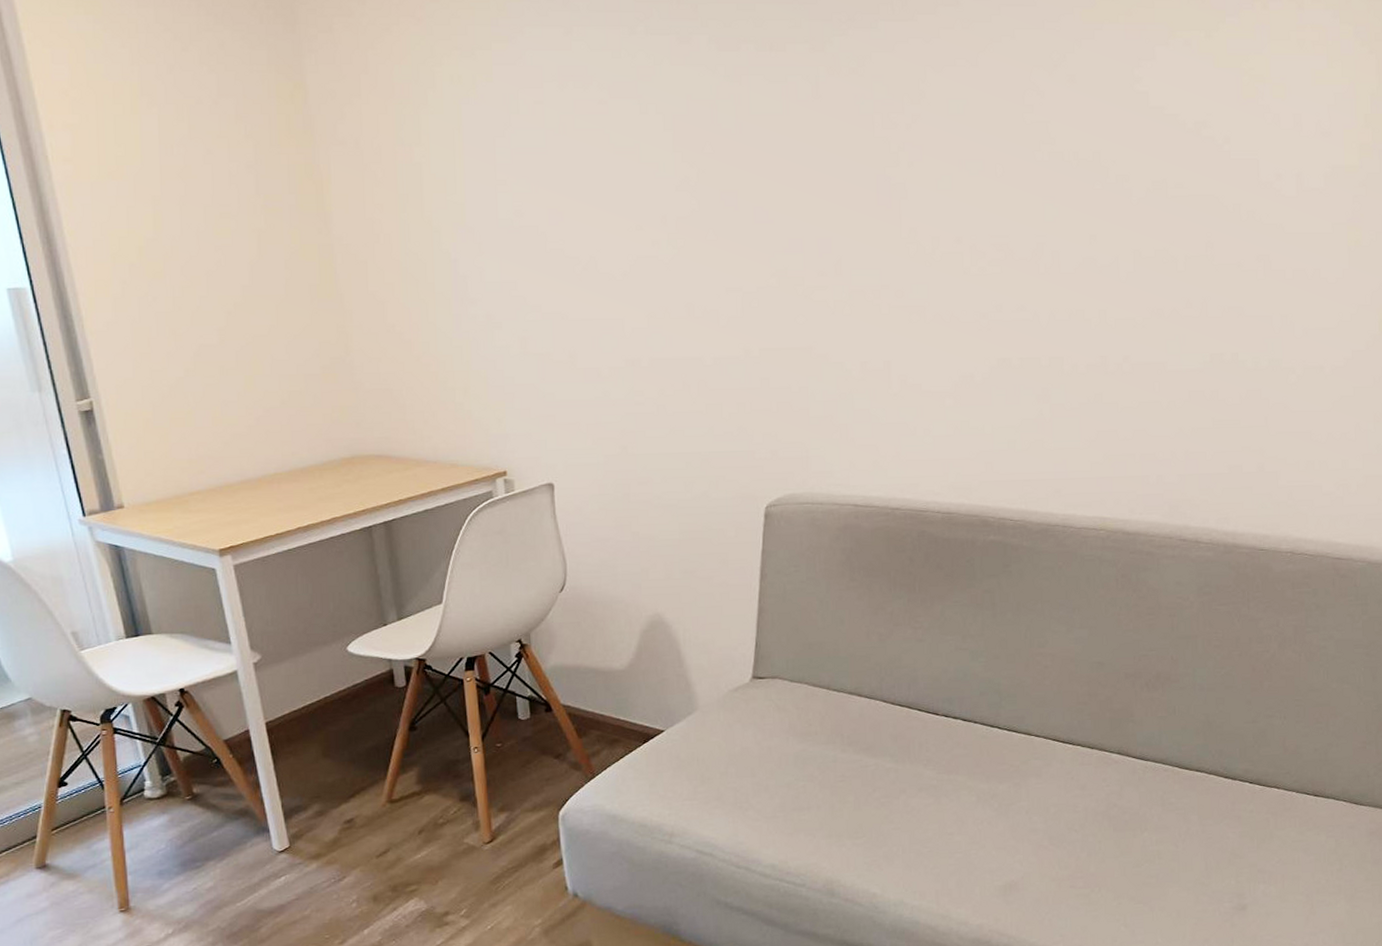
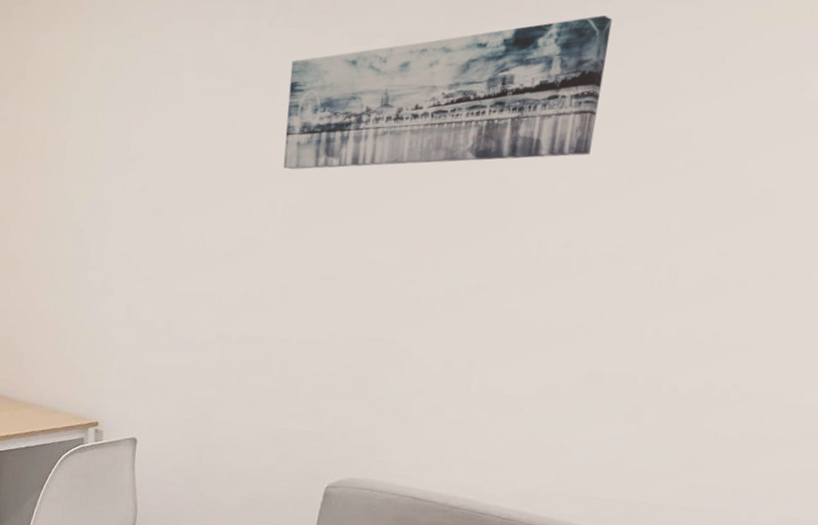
wall art: none [660,17,965,182] -> present [283,14,613,170]

